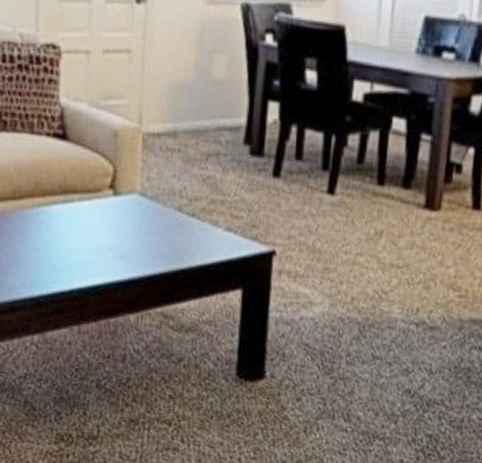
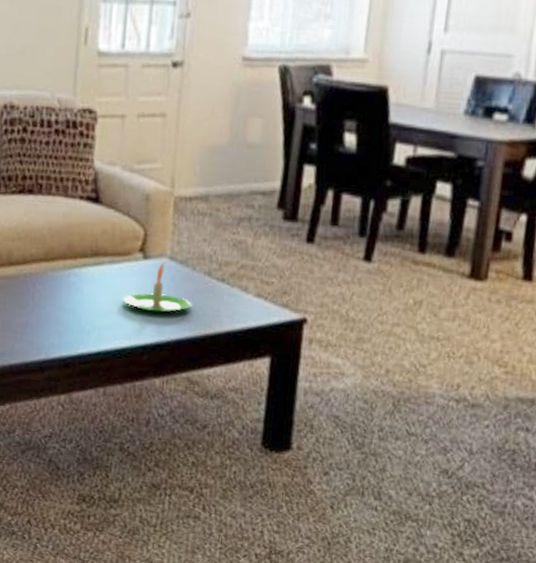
candle: none [93,199,164,249] -> present [122,263,192,313]

